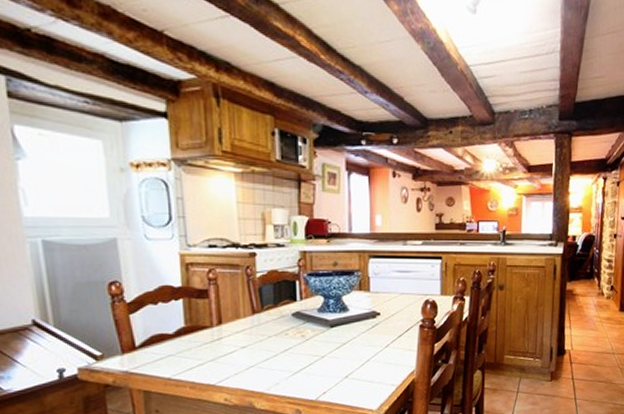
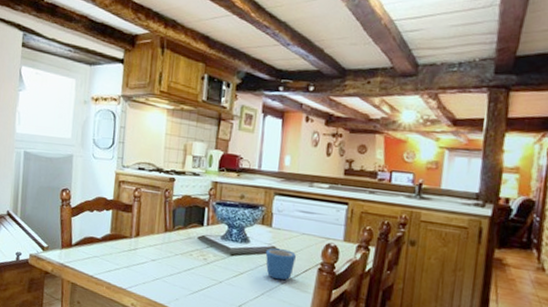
mug: none [366,312,397,344] -> present [265,248,296,281]

